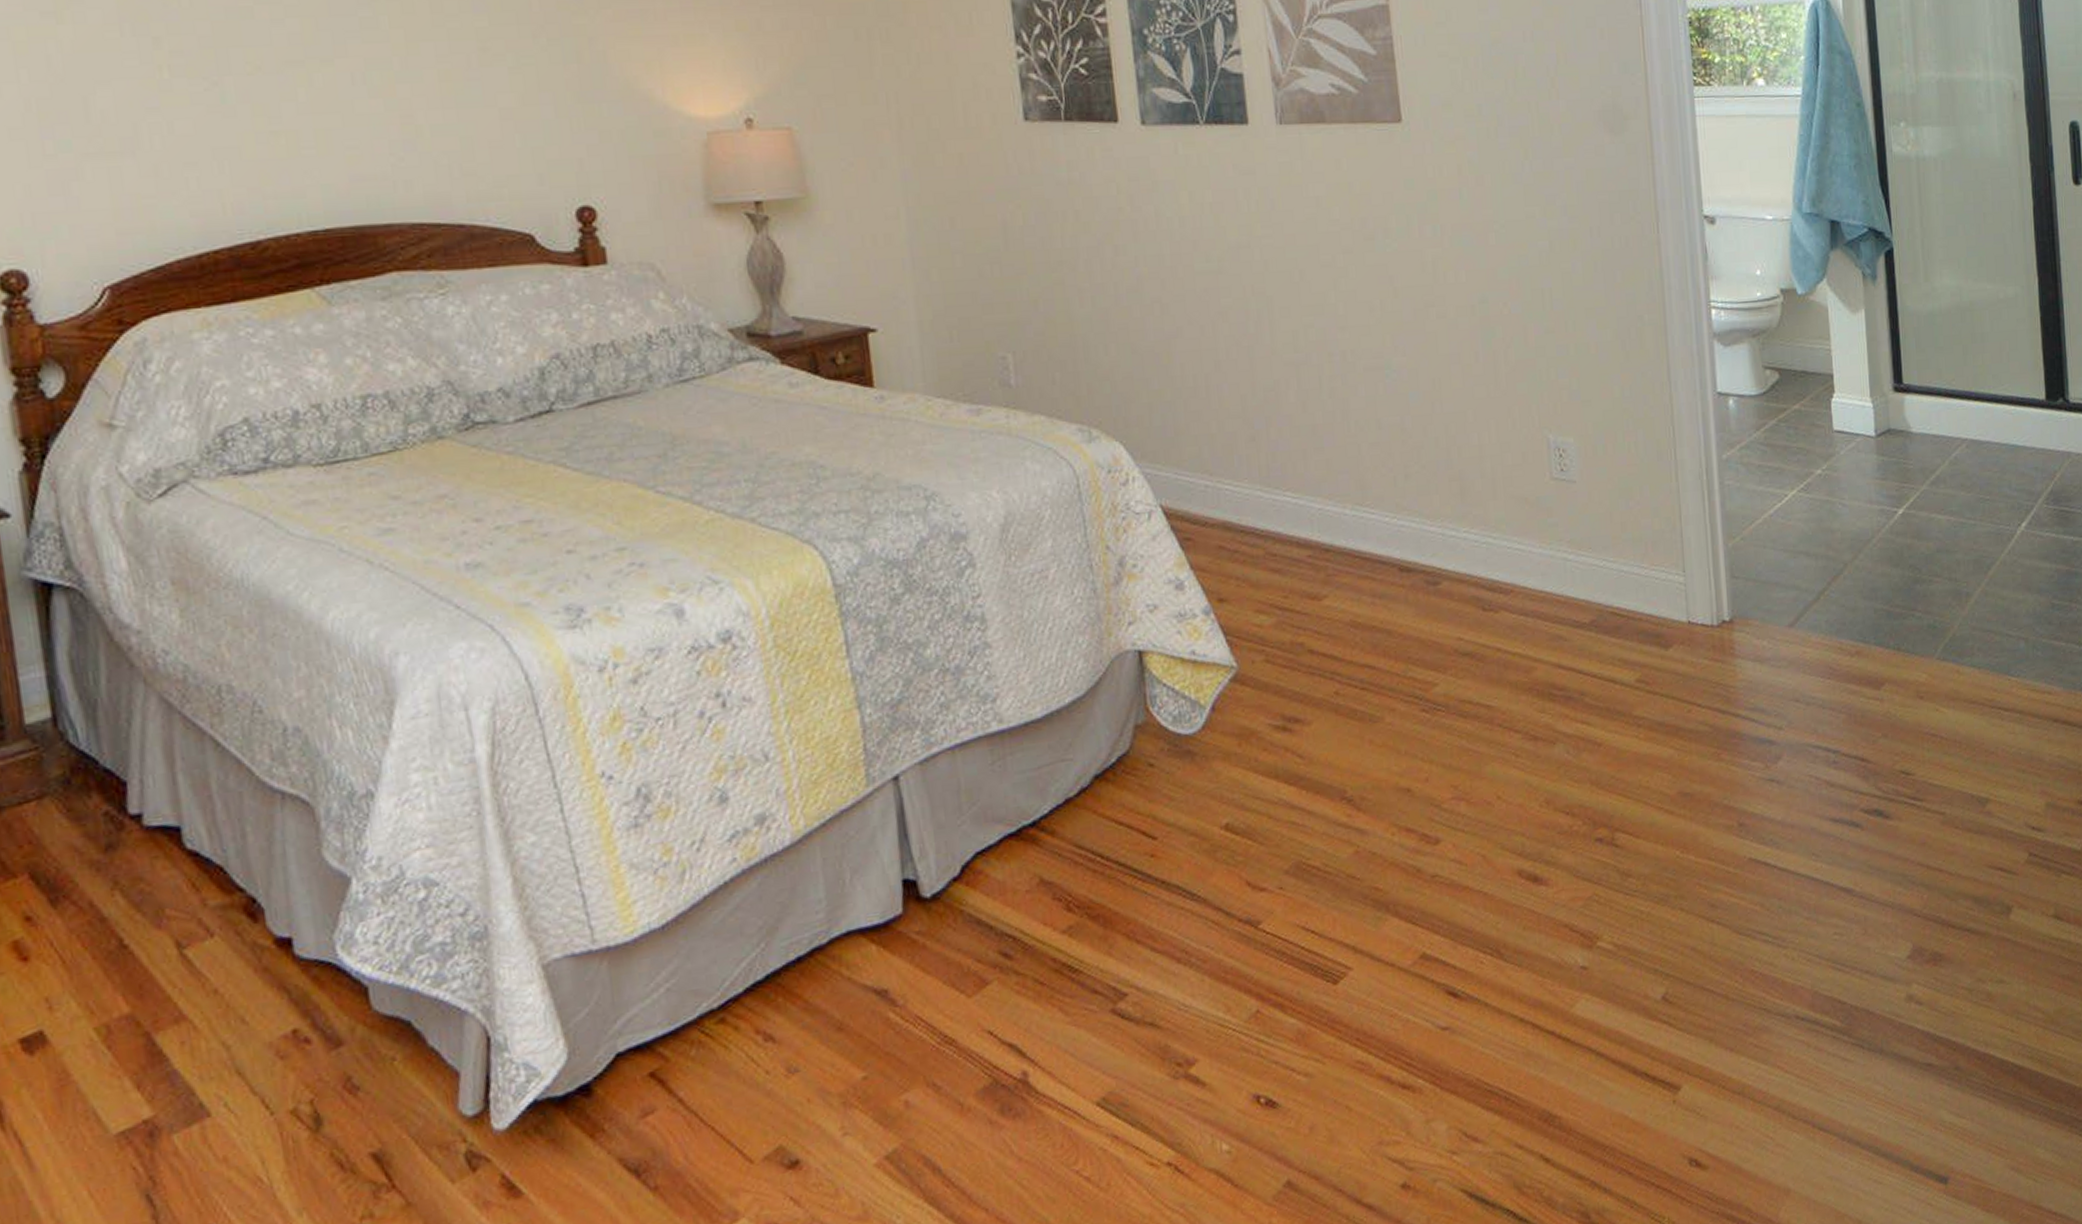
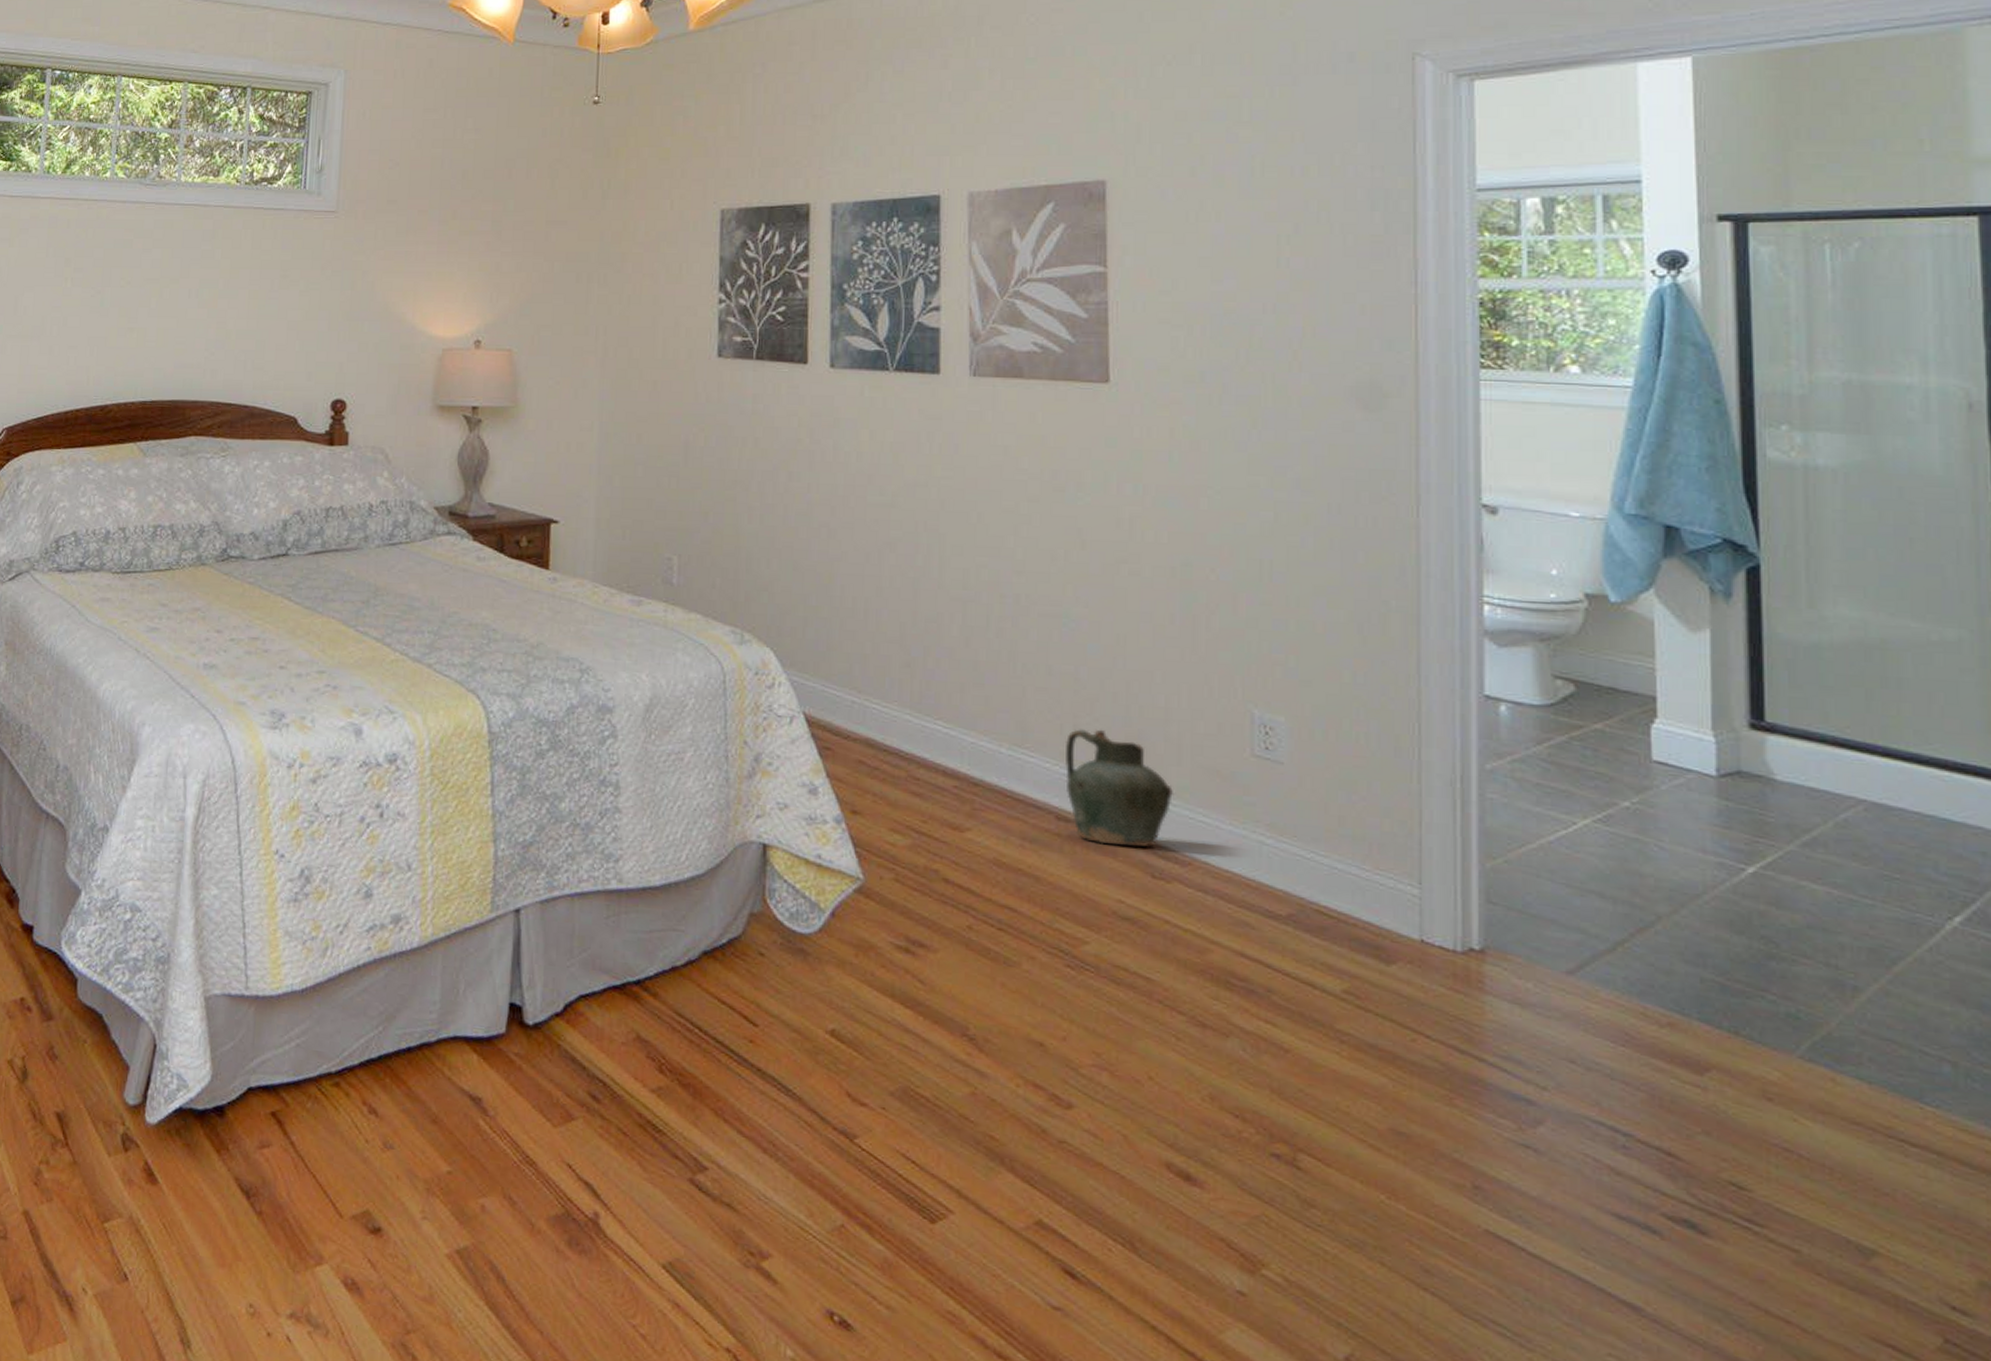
ceramic jug: none [1400,475,1494,588] -> present [1065,729,1174,847]

